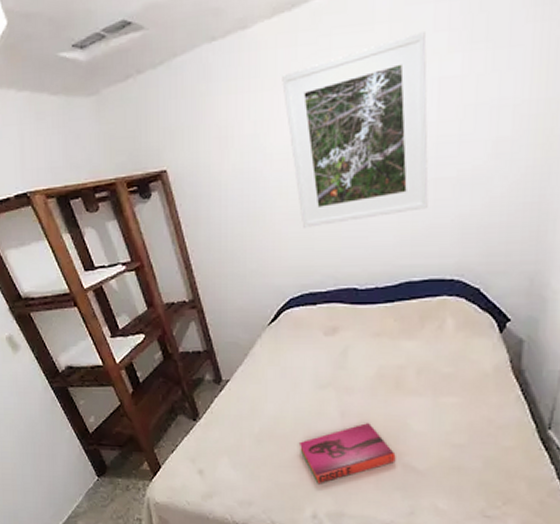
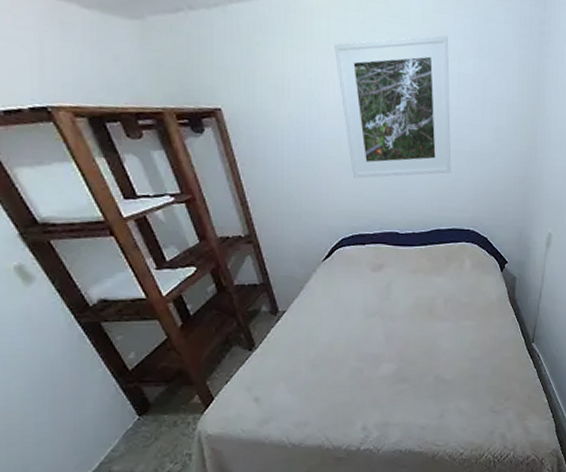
hardback book: present [298,423,396,484] -> none [350,345,430,400]

